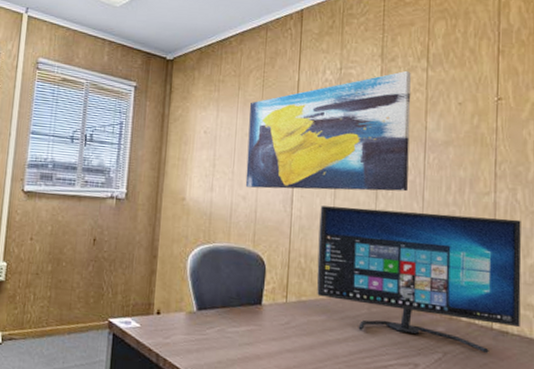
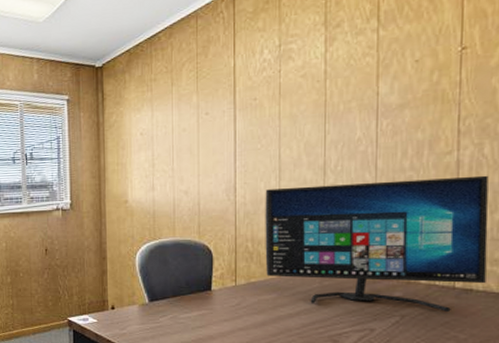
wall art: present [245,70,411,192] -> none [185,34,360,182]

